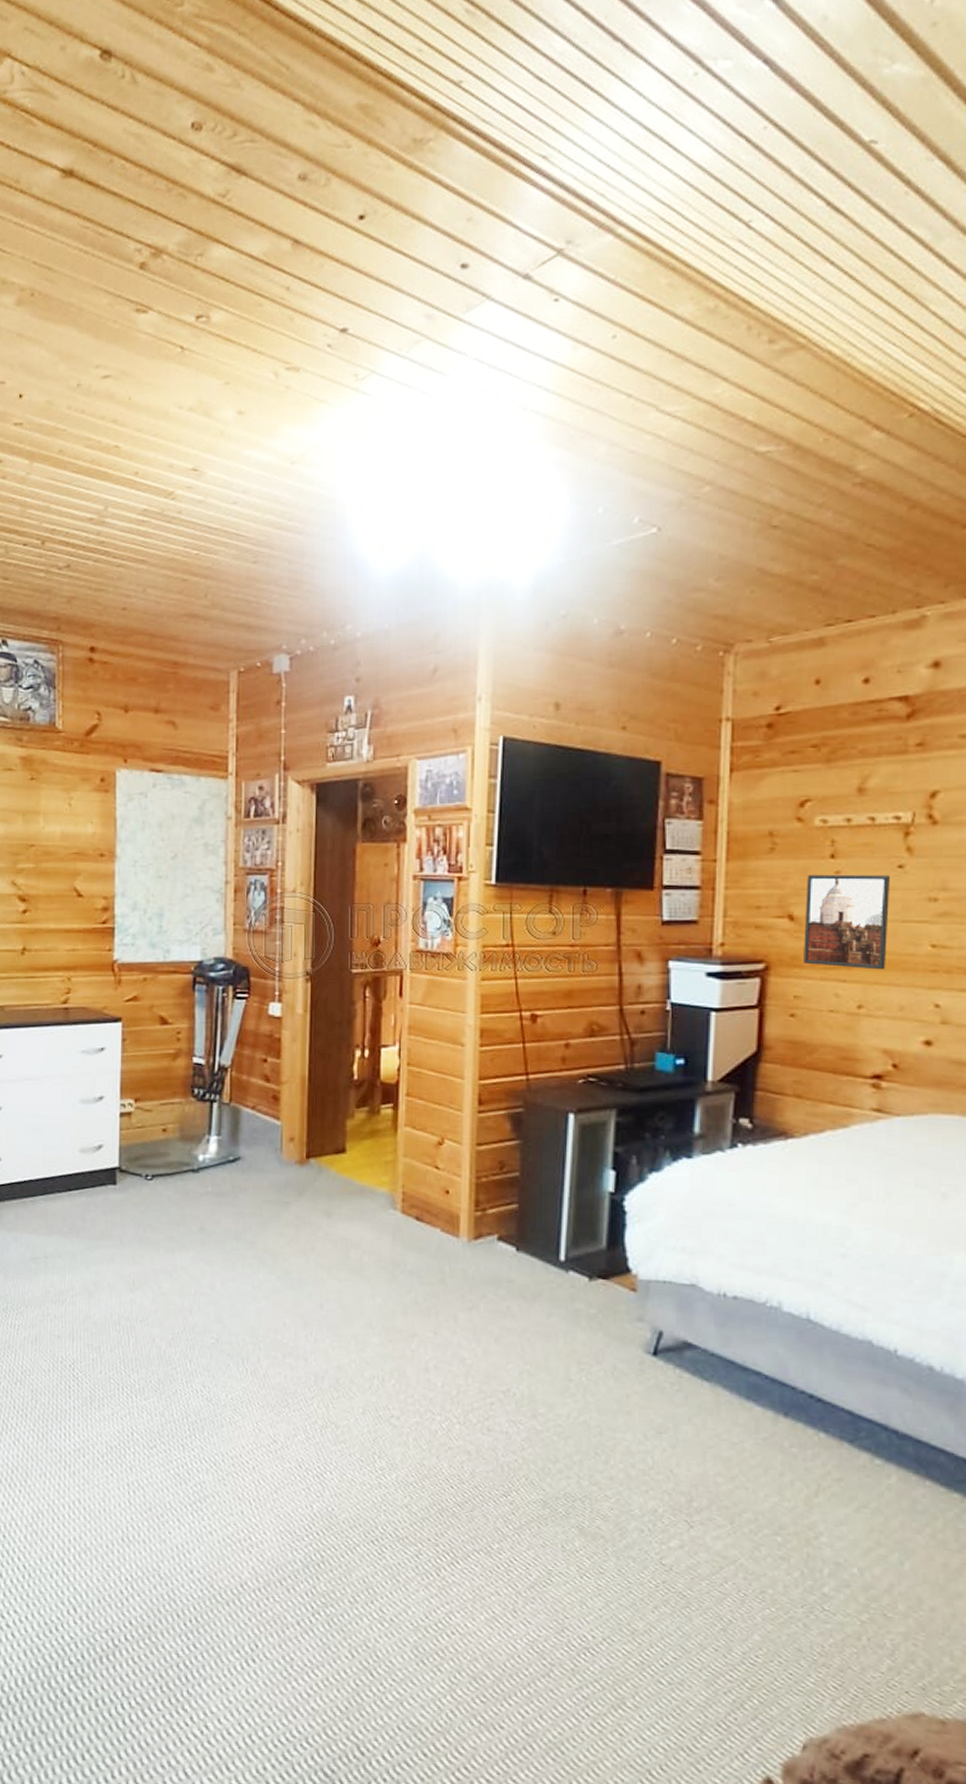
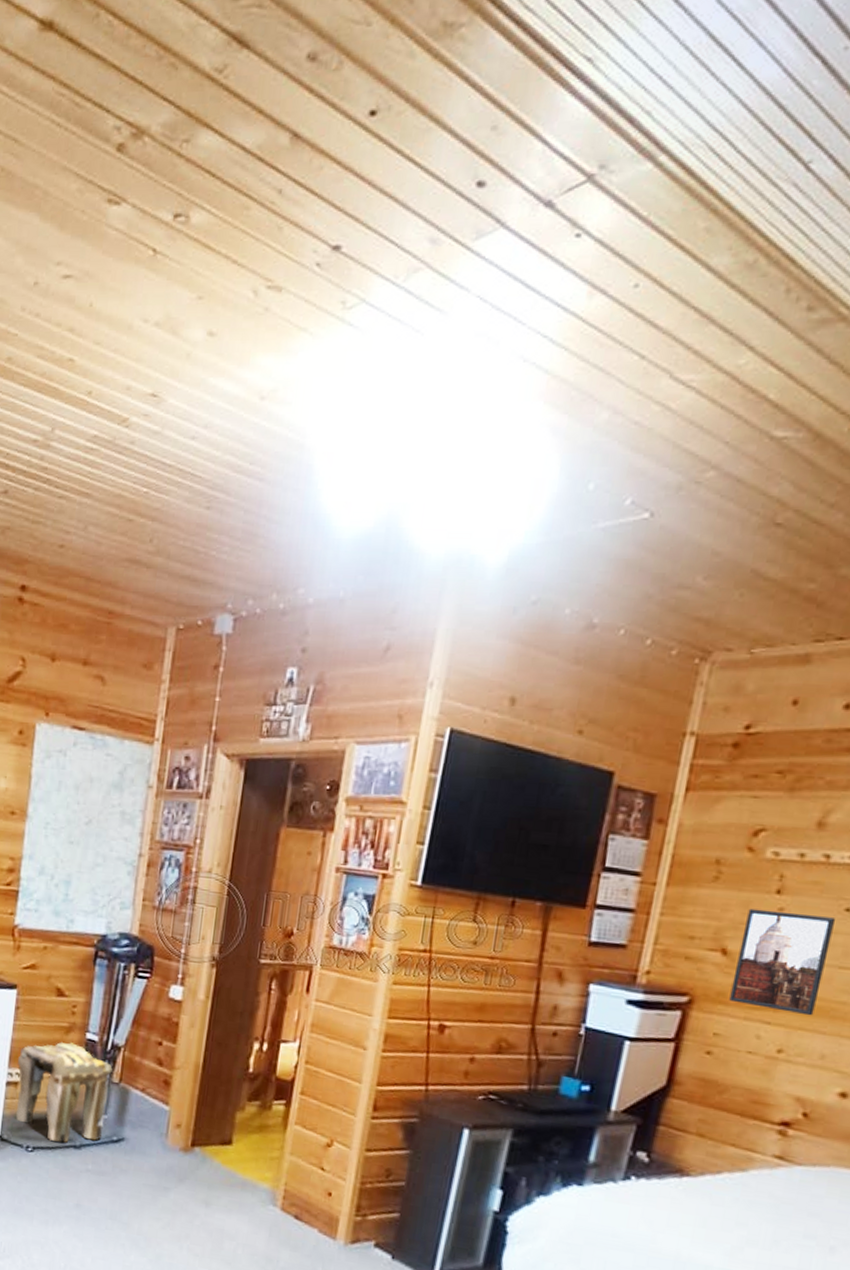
stool: none [128,1068,222,1169] -> present [15,1042,113,1143]

